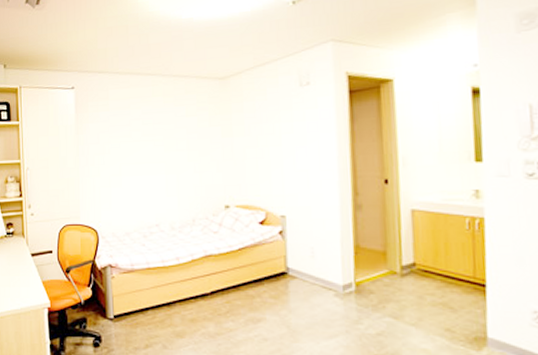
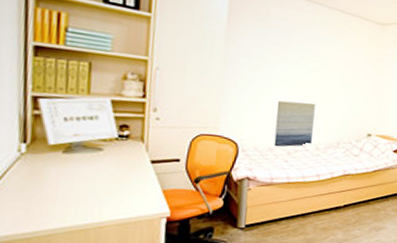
wall art: none [128,179,167,231] -> present [274,100,315,147]

